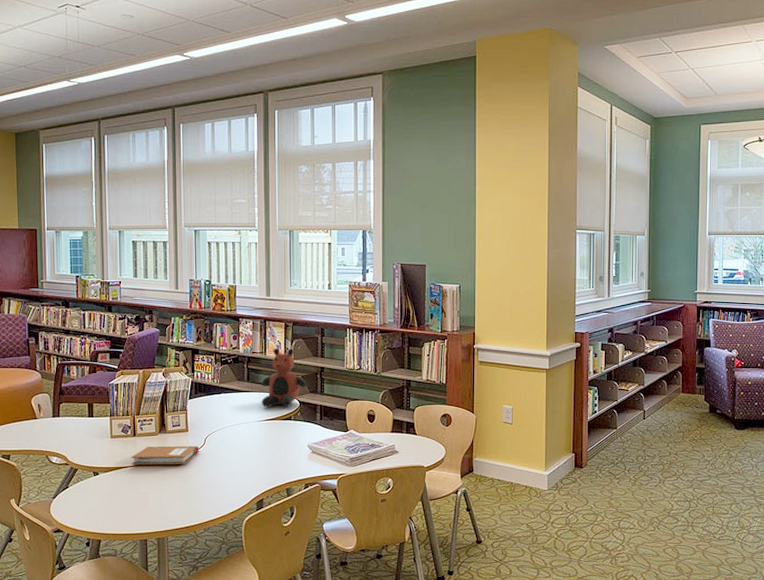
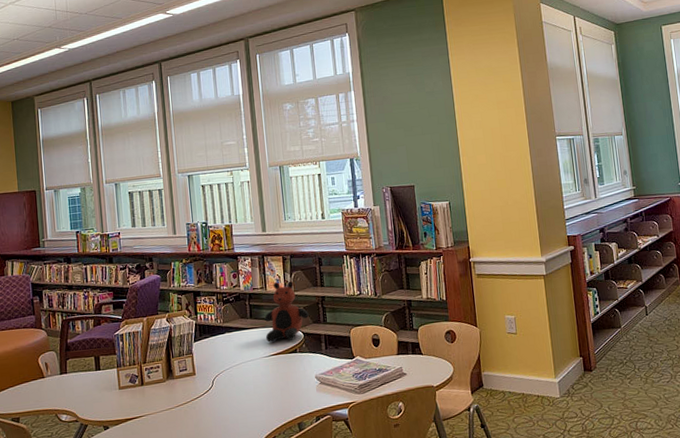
notebook: present [131,445,200,465] -> none [140,388,209,415]

